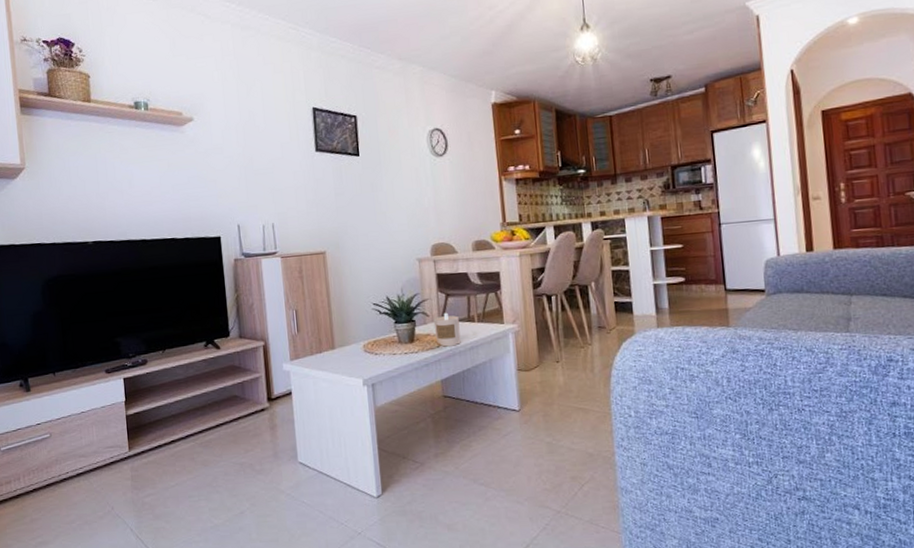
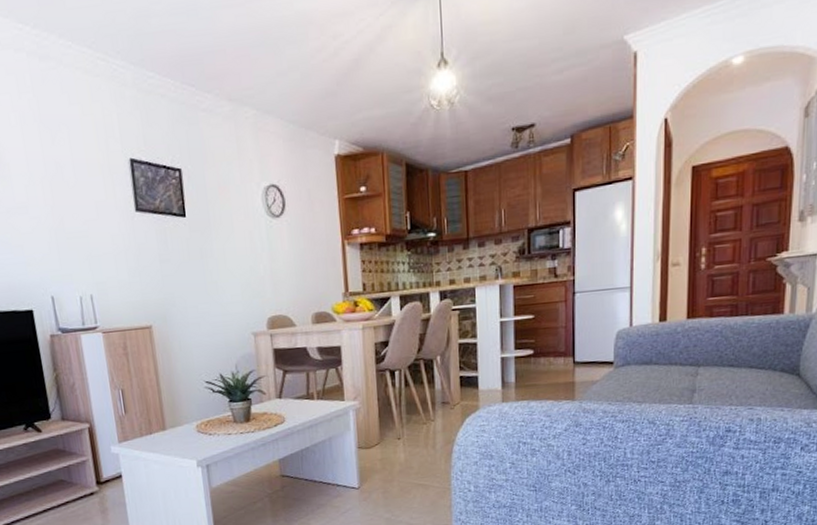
candle: present [433,312,461,347] -> none [270,390,300,426]

